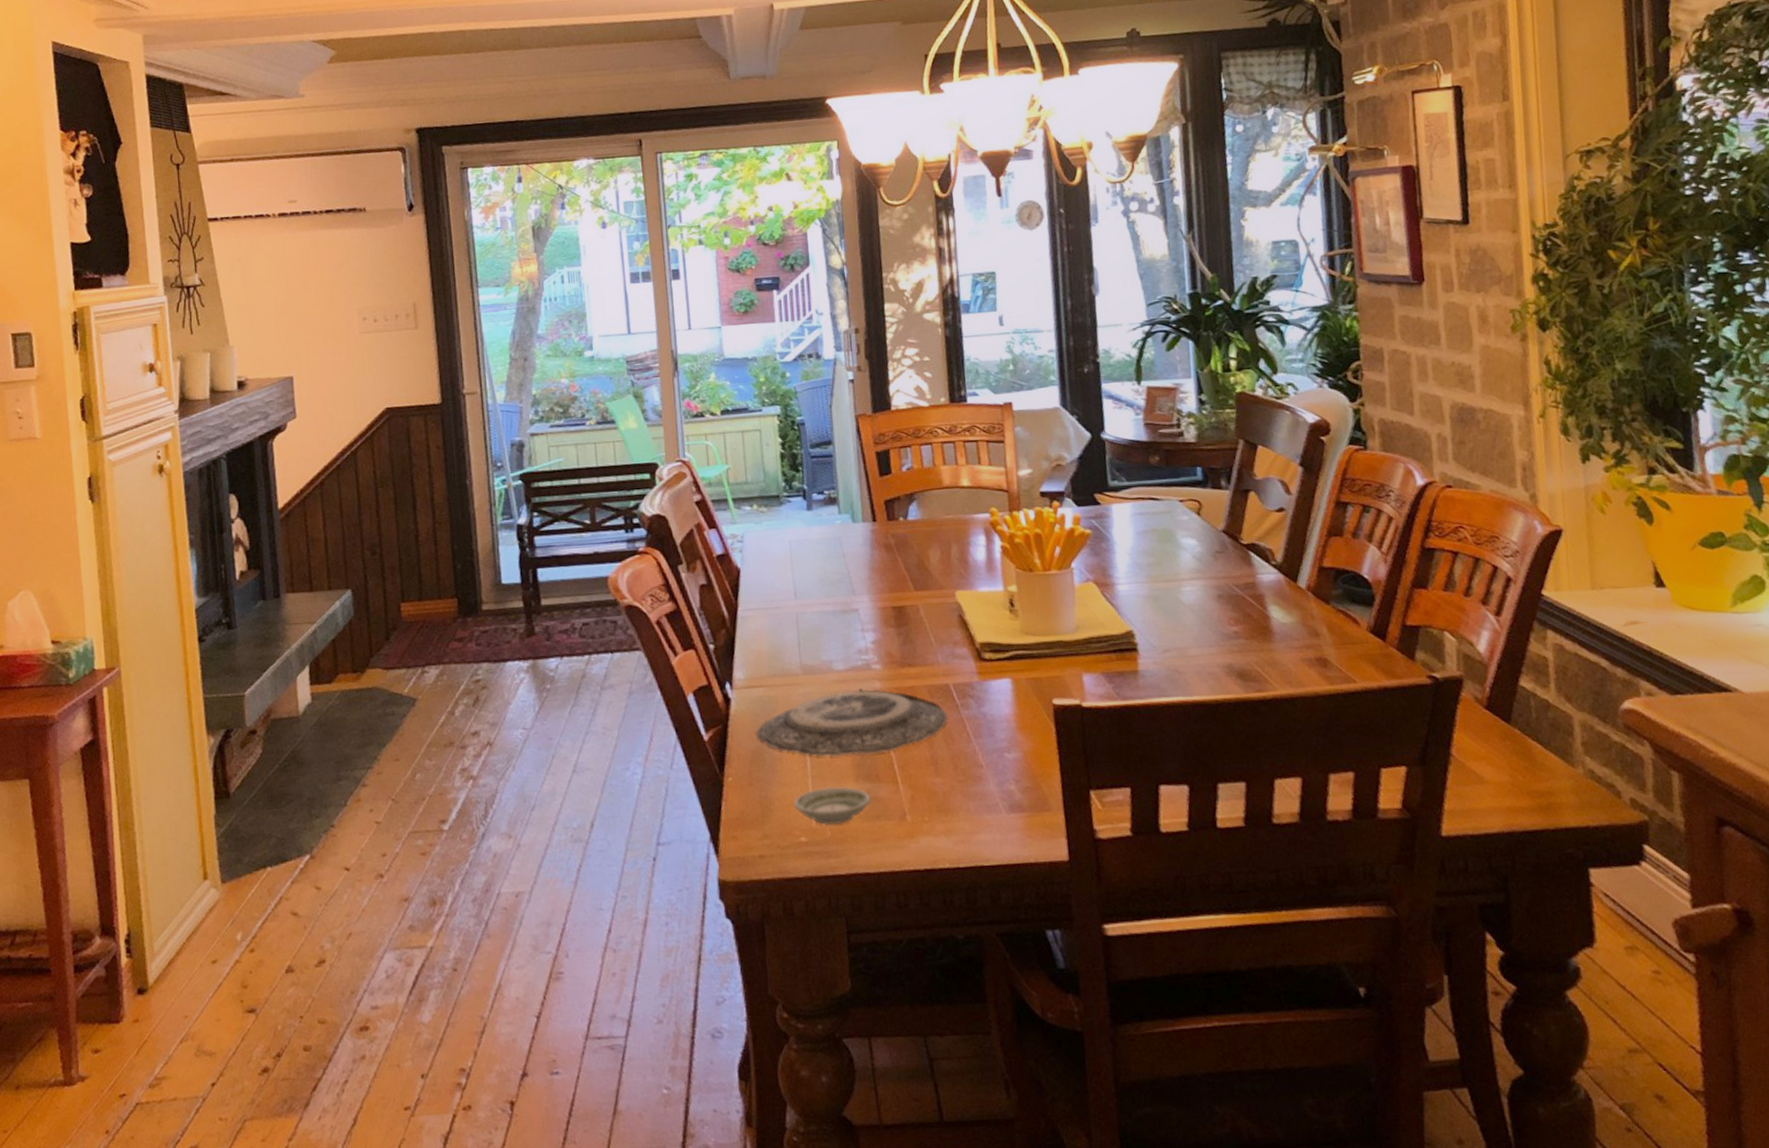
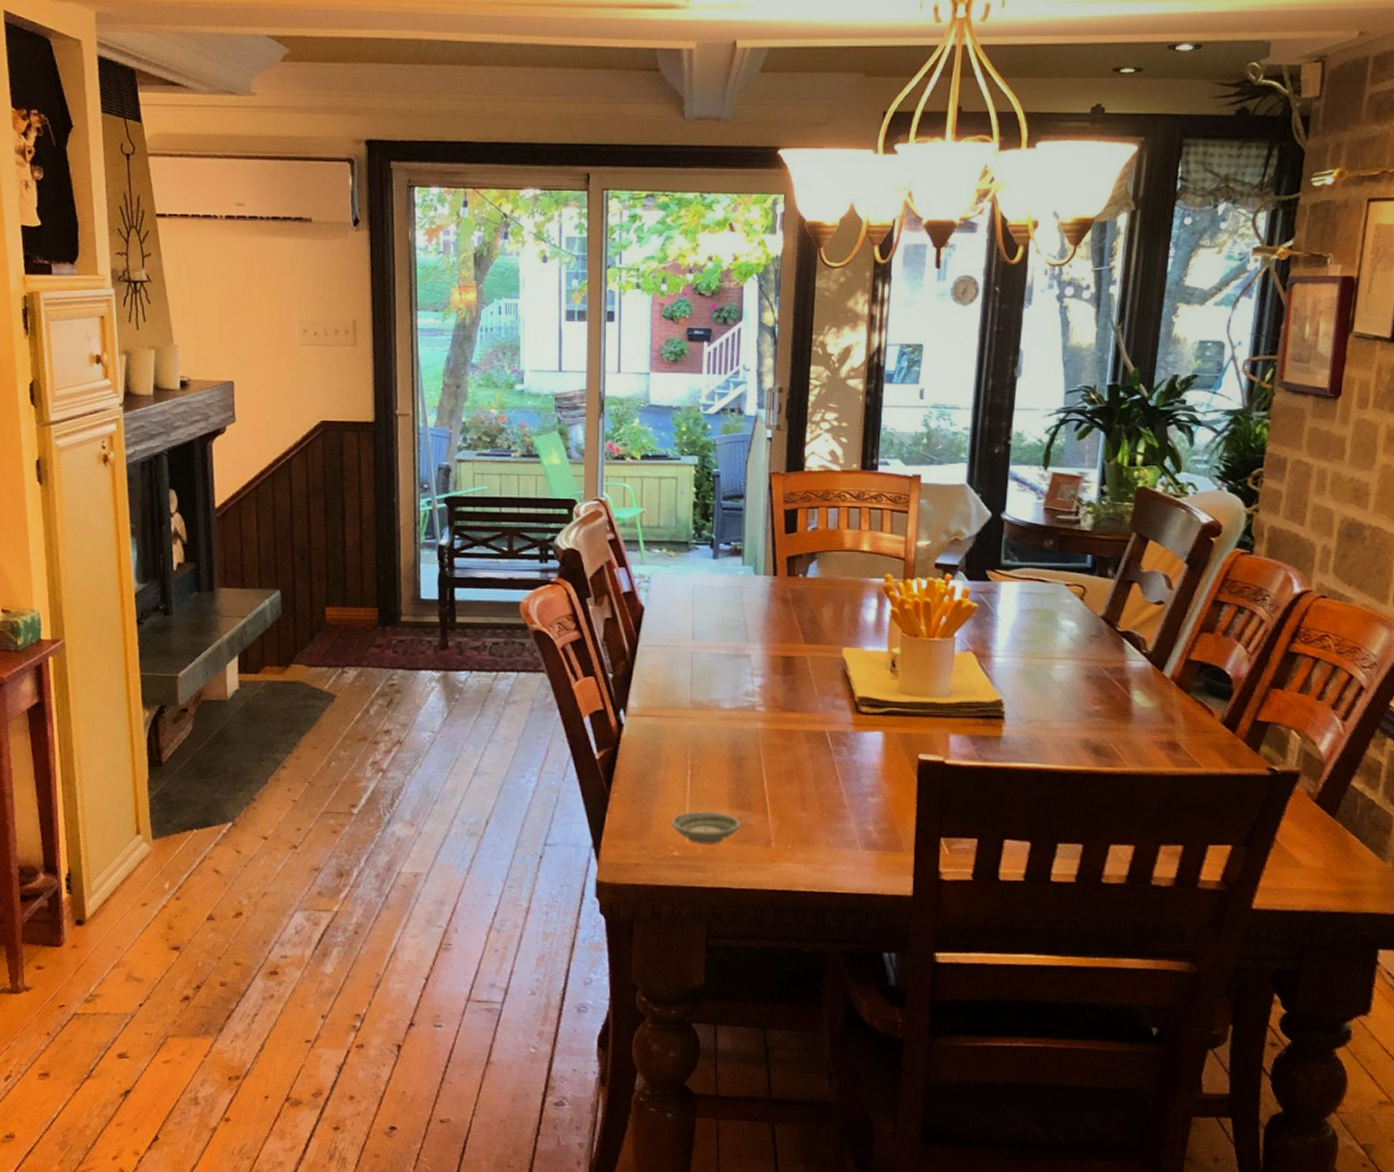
plate: present [757,689,948,757] -> none [644,727,820,786]

